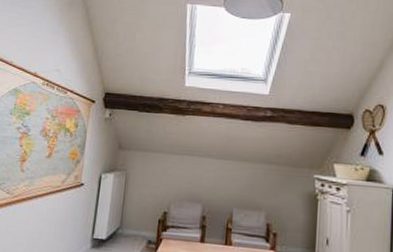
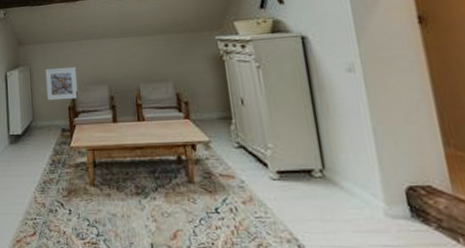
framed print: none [139,177,174,213] -> present [45,66,79,101]

